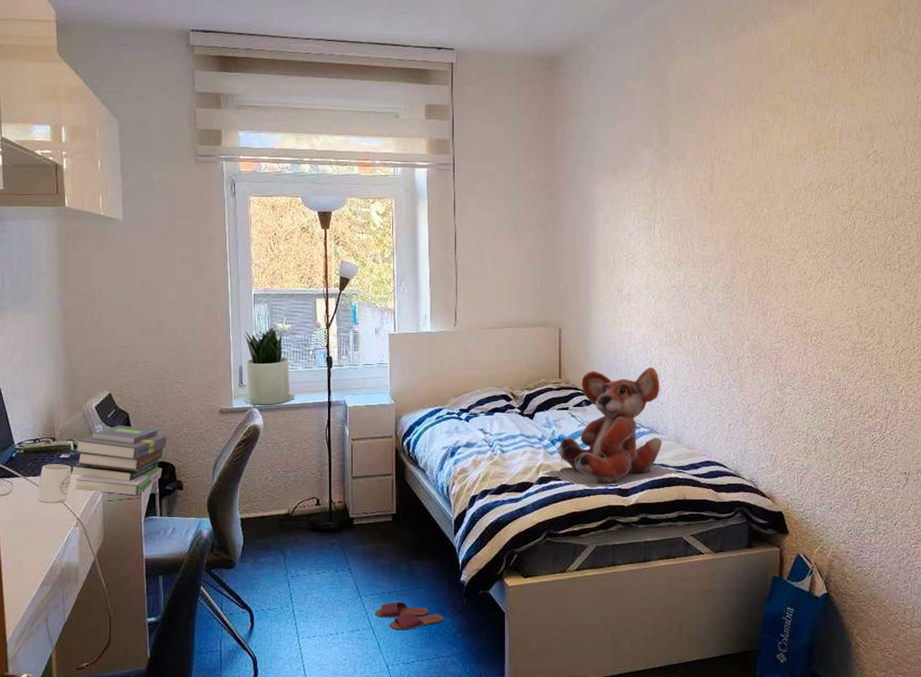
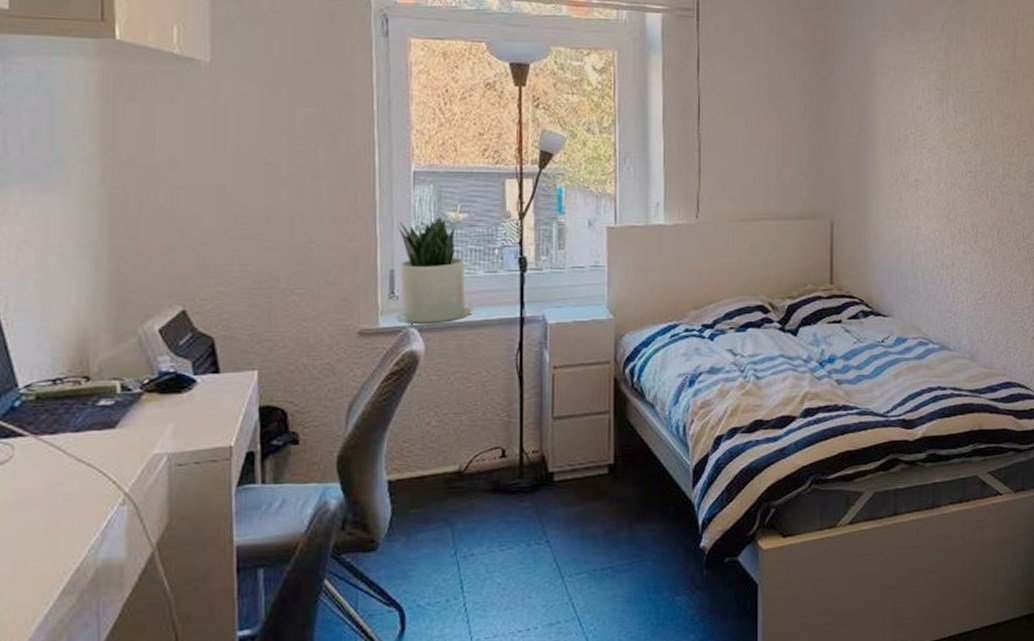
mug: present [38,464,72,504] -> none [58,414,117,474]
books: present [72,425,167,496] -> none [117,355,275,456]
slippers: present [375,602,444,630] -> none [582,580,678,618]
stuffed animal: present [543,366,681,489] -> none [808,269,977,421]

